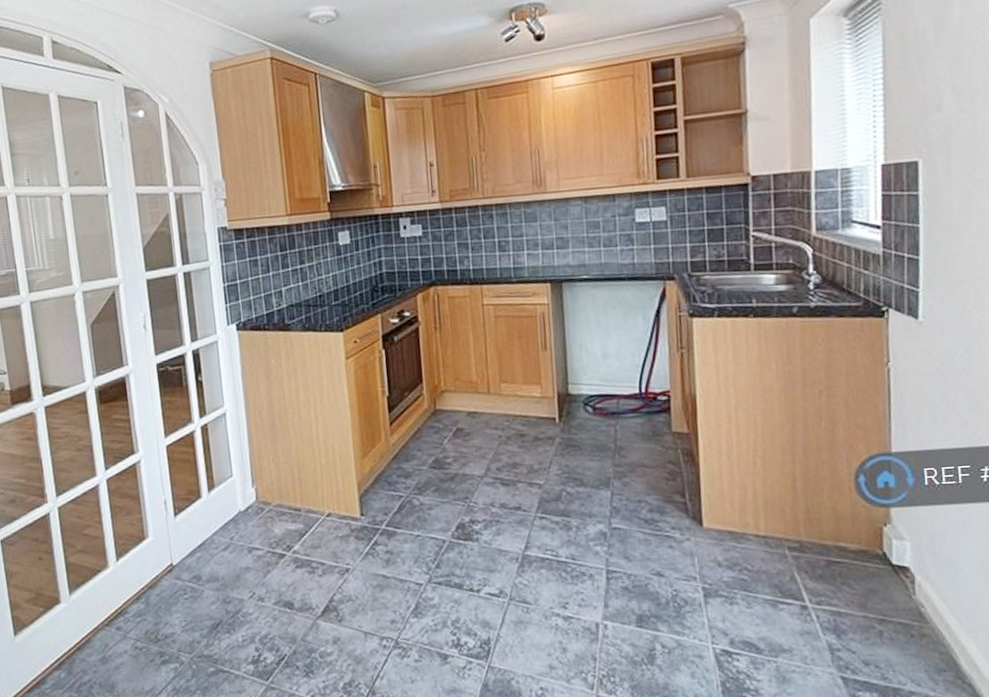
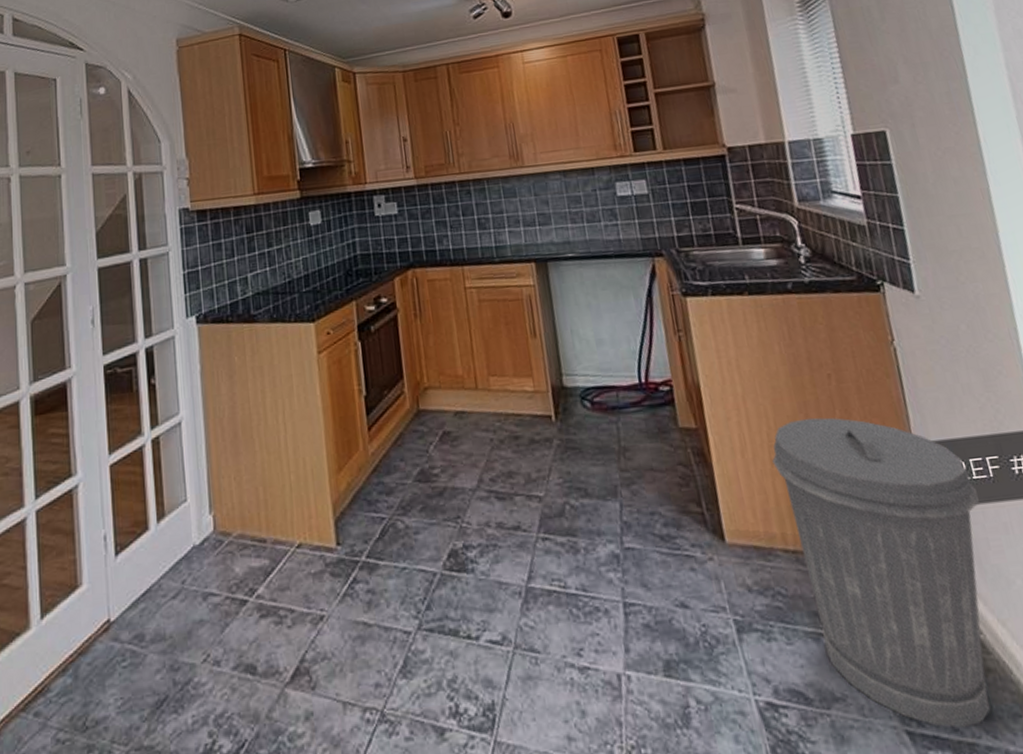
trash can: none [755,427,944,677] -> present [772,417,991,728]

